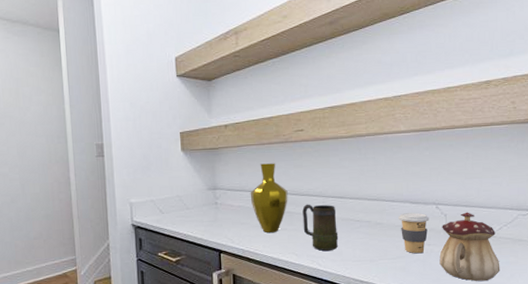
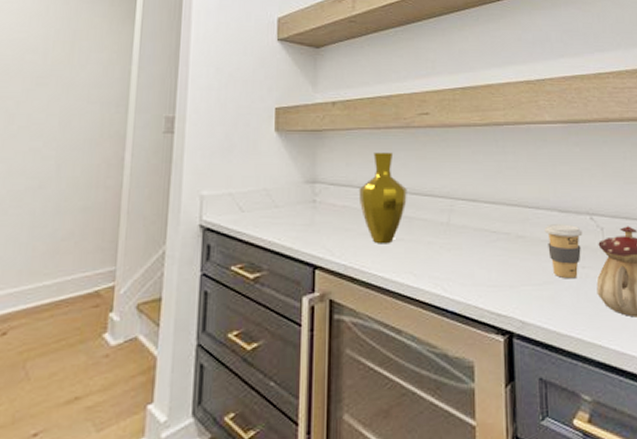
mug: present [302,204,339,251] -> none [424,207,470,271]

